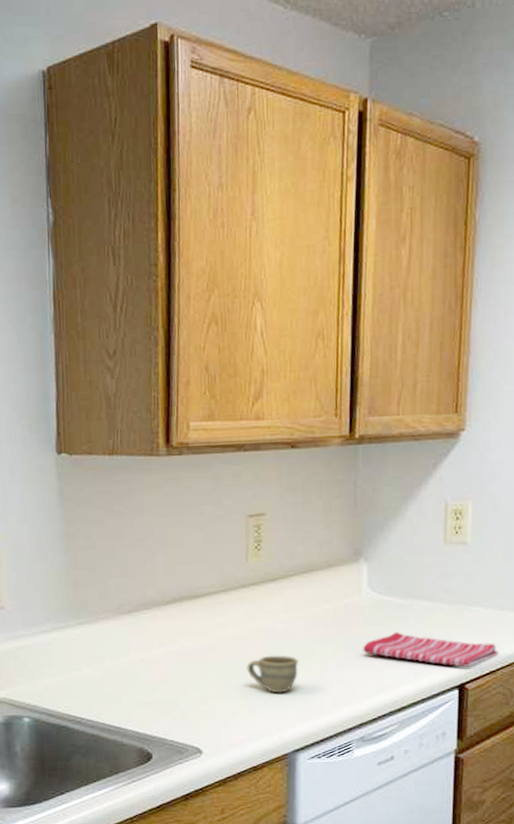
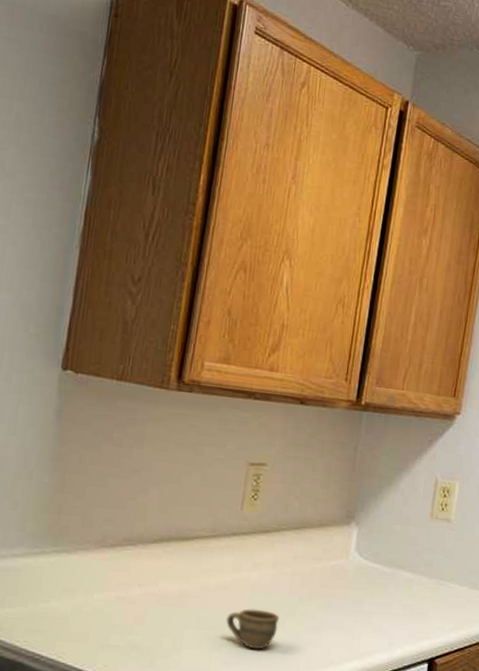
dish towel: present [363,632,499,667] -> none [343,599,469,642]

